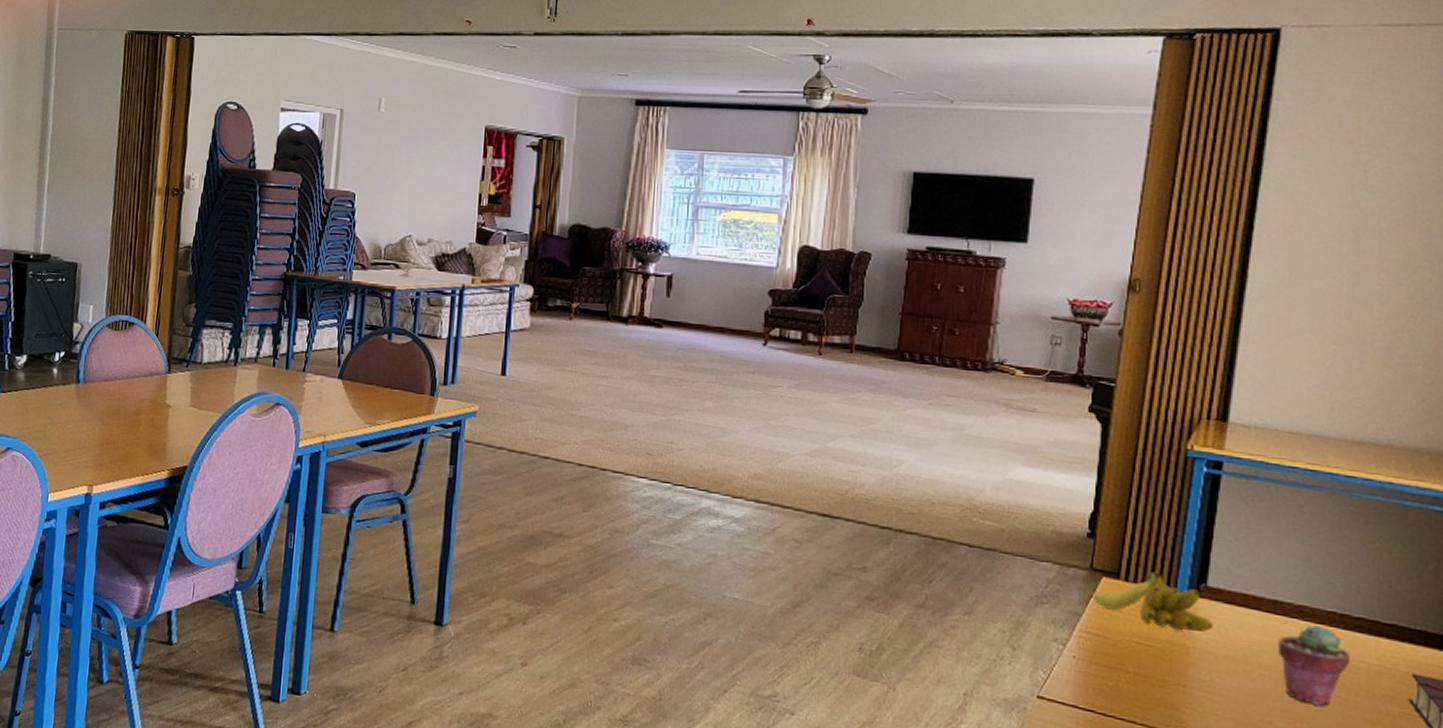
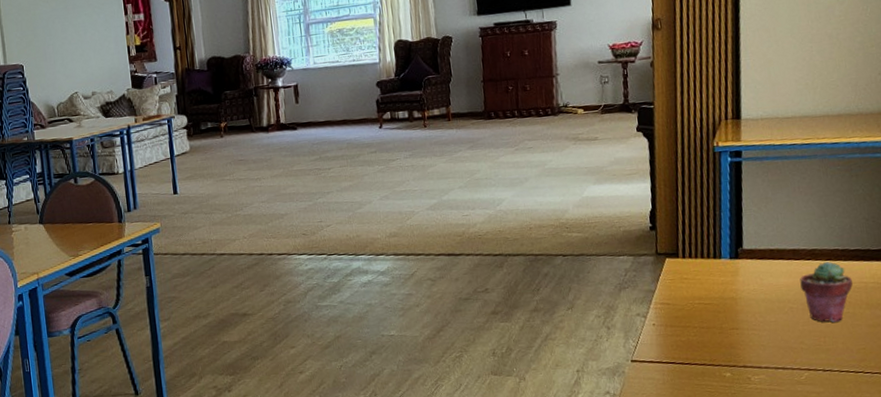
banana: present [1093,571,1214,632] -> none [661,246,752,288]

